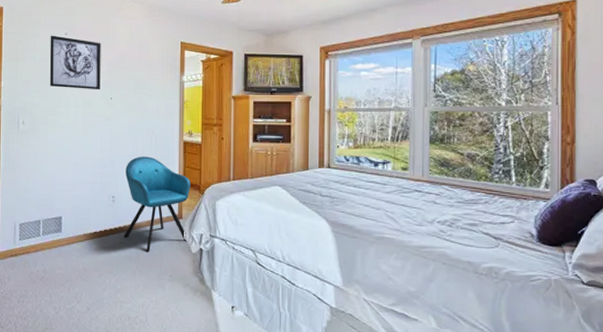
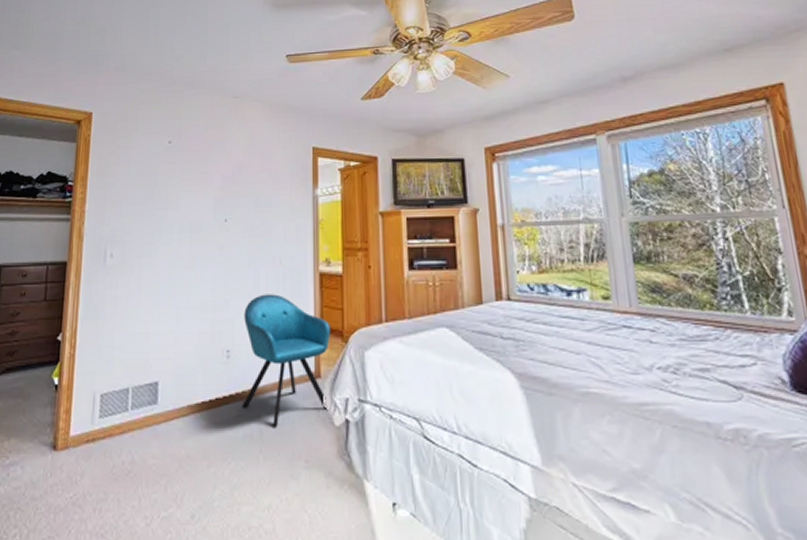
wall art: present [49,35,101,90] -> none [148,144,214,211]

